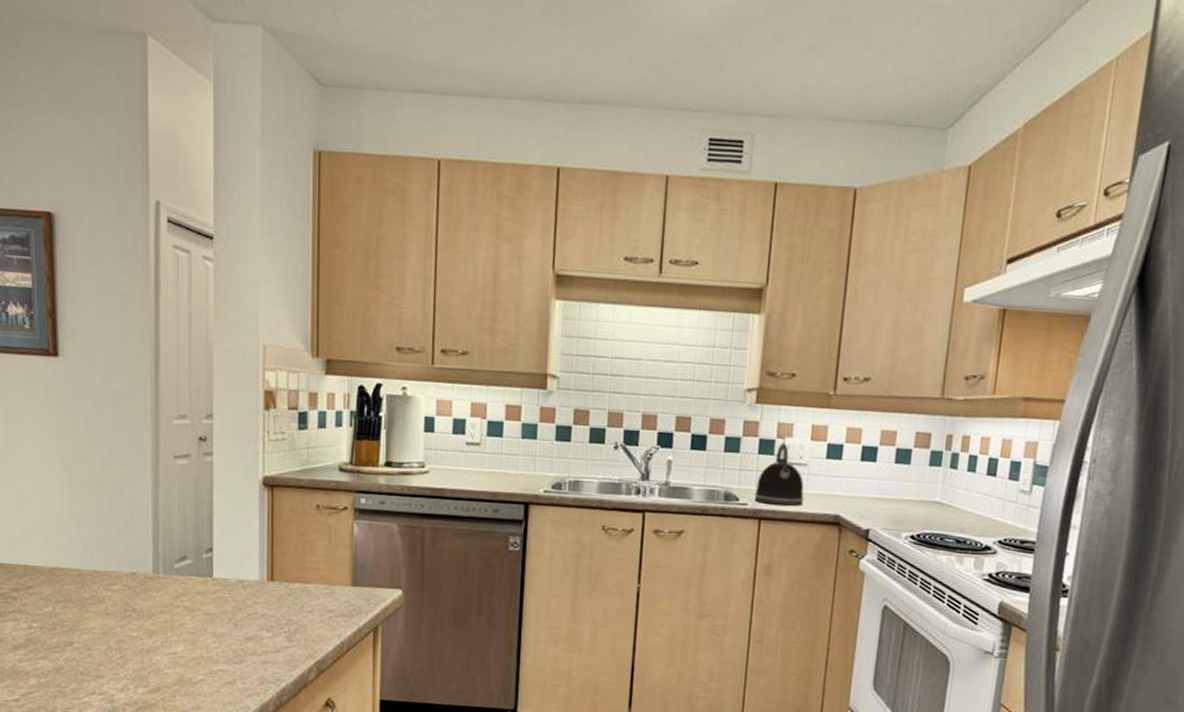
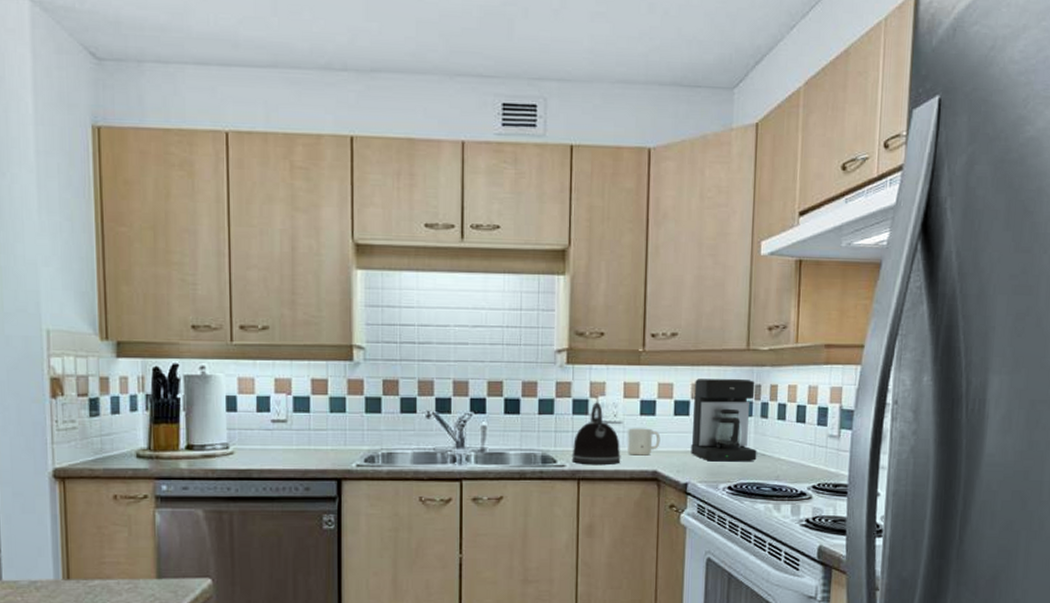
mug: none [810,470,846,499] -> present [627,428,661,456]
coffee maker: none [875,425,947,512] -> present [691,379,757,462]

